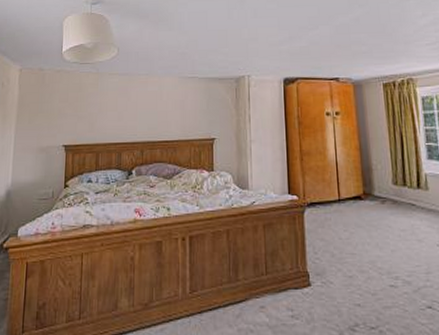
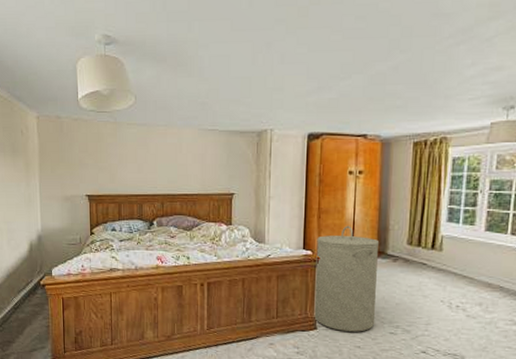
laundry hamper: none [301,167,373,287] -> present [314,225,380,332]

